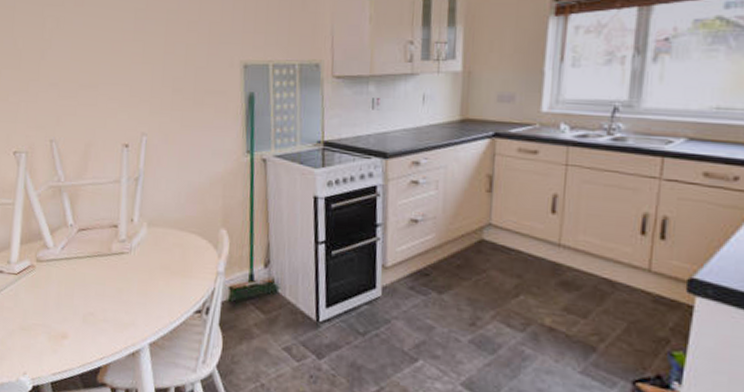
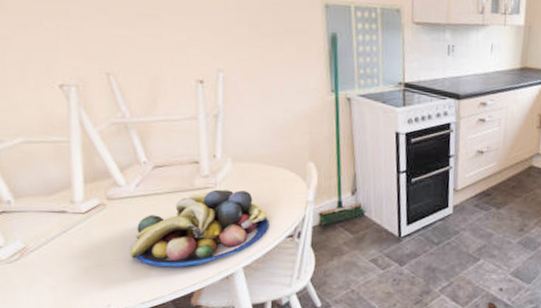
fruit bowl: none [48,255,179,338] -> present [129,189,270,267]

